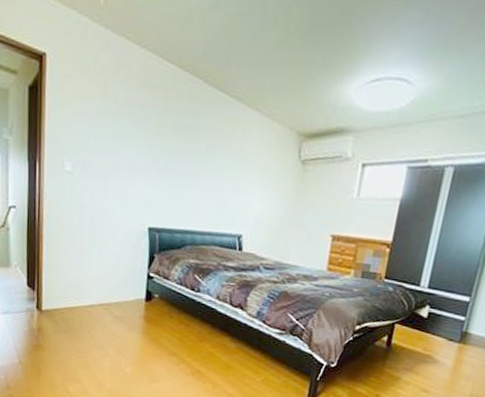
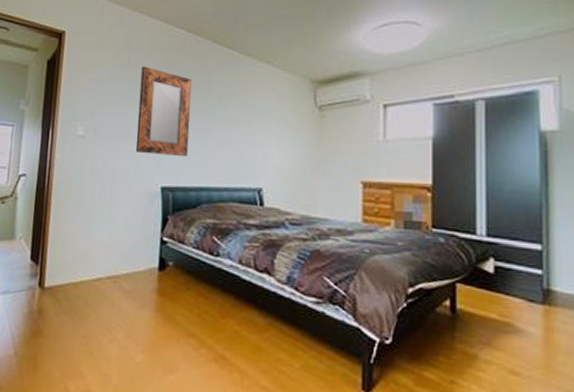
home mirror: none [123,102,180,201] -> present [135,66,192,157]

